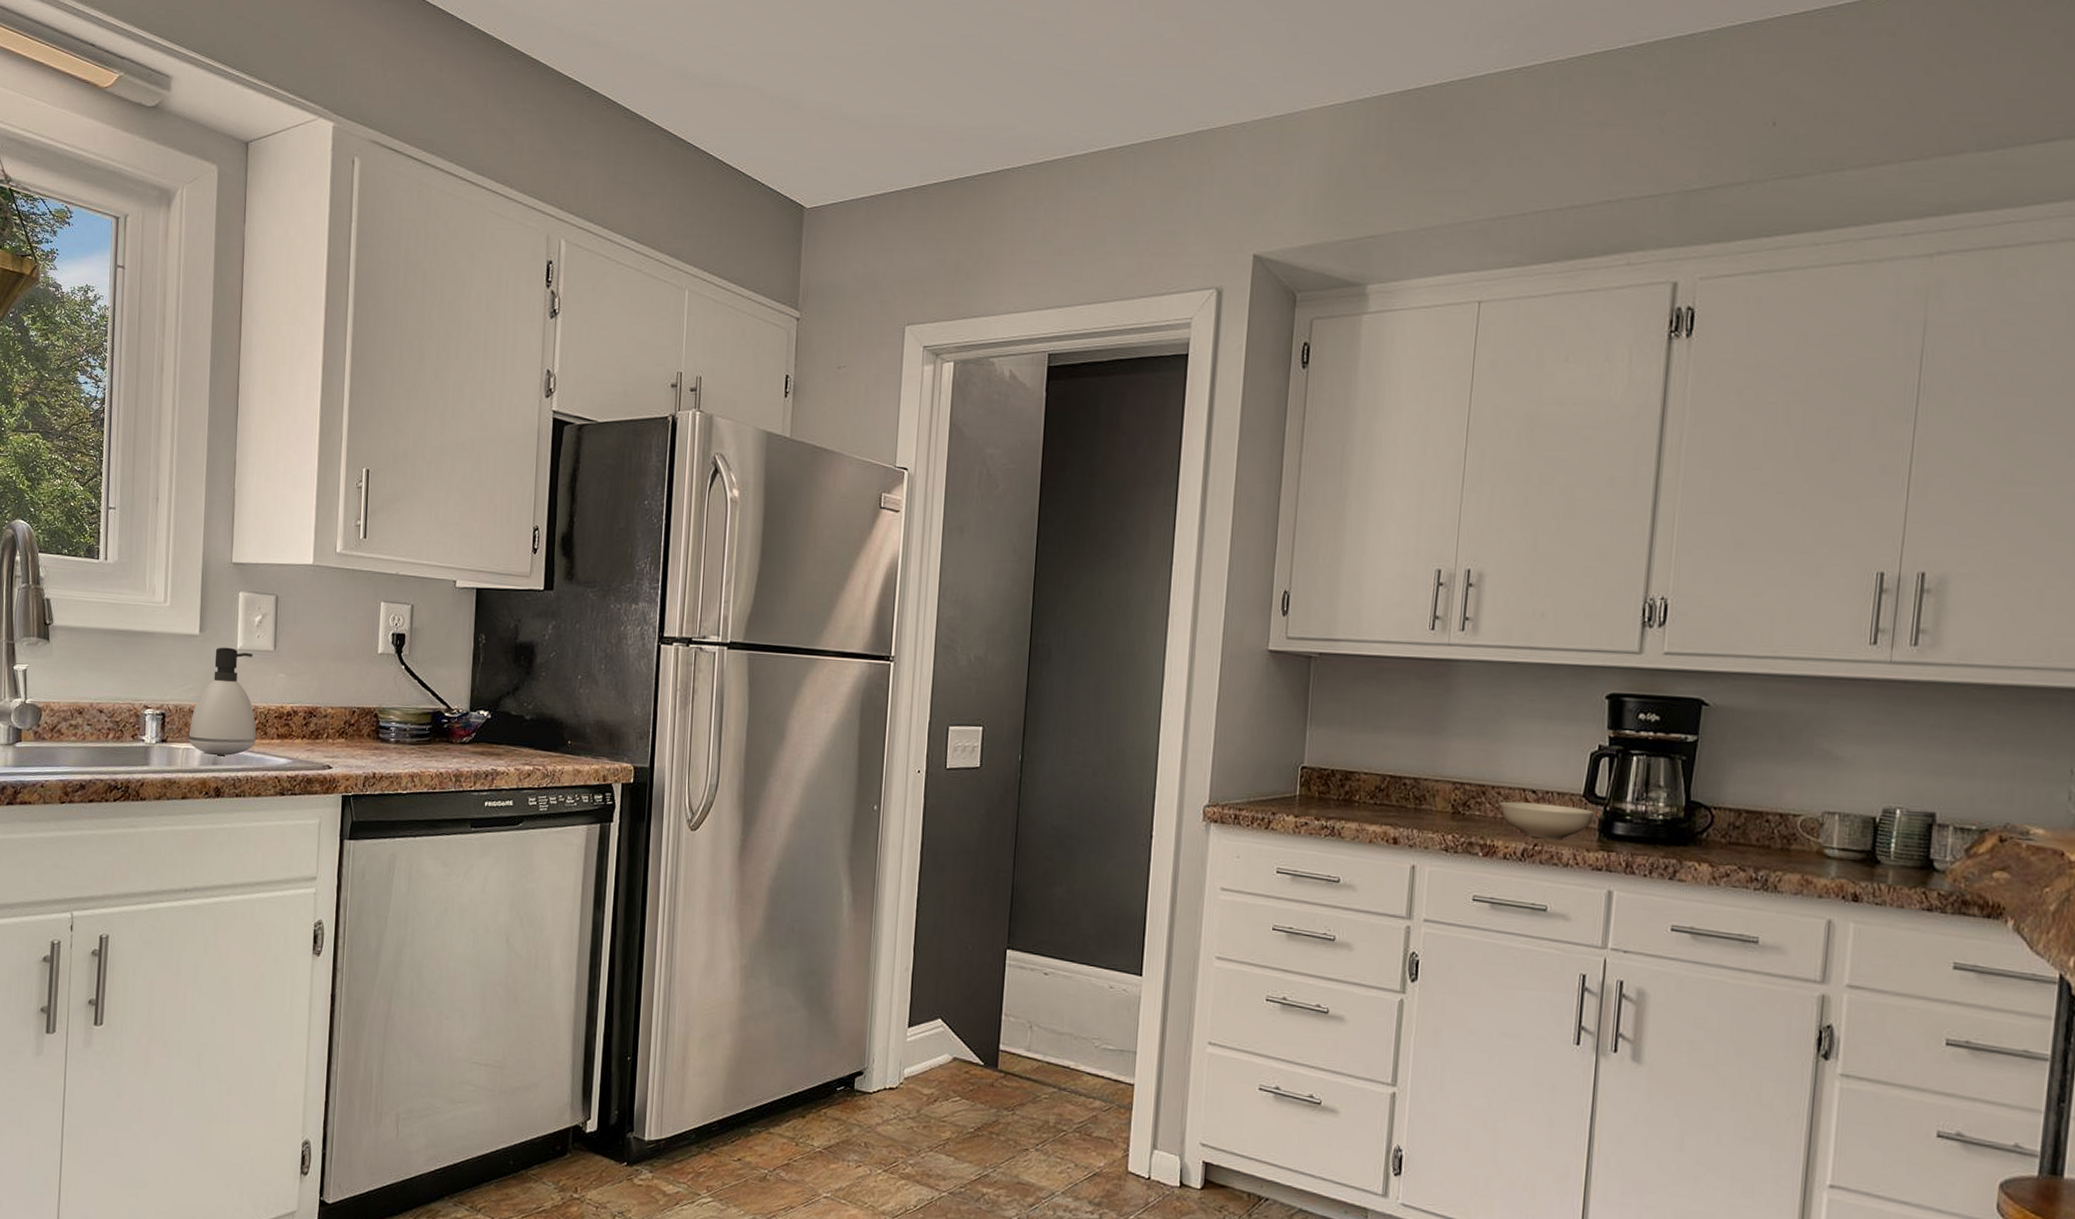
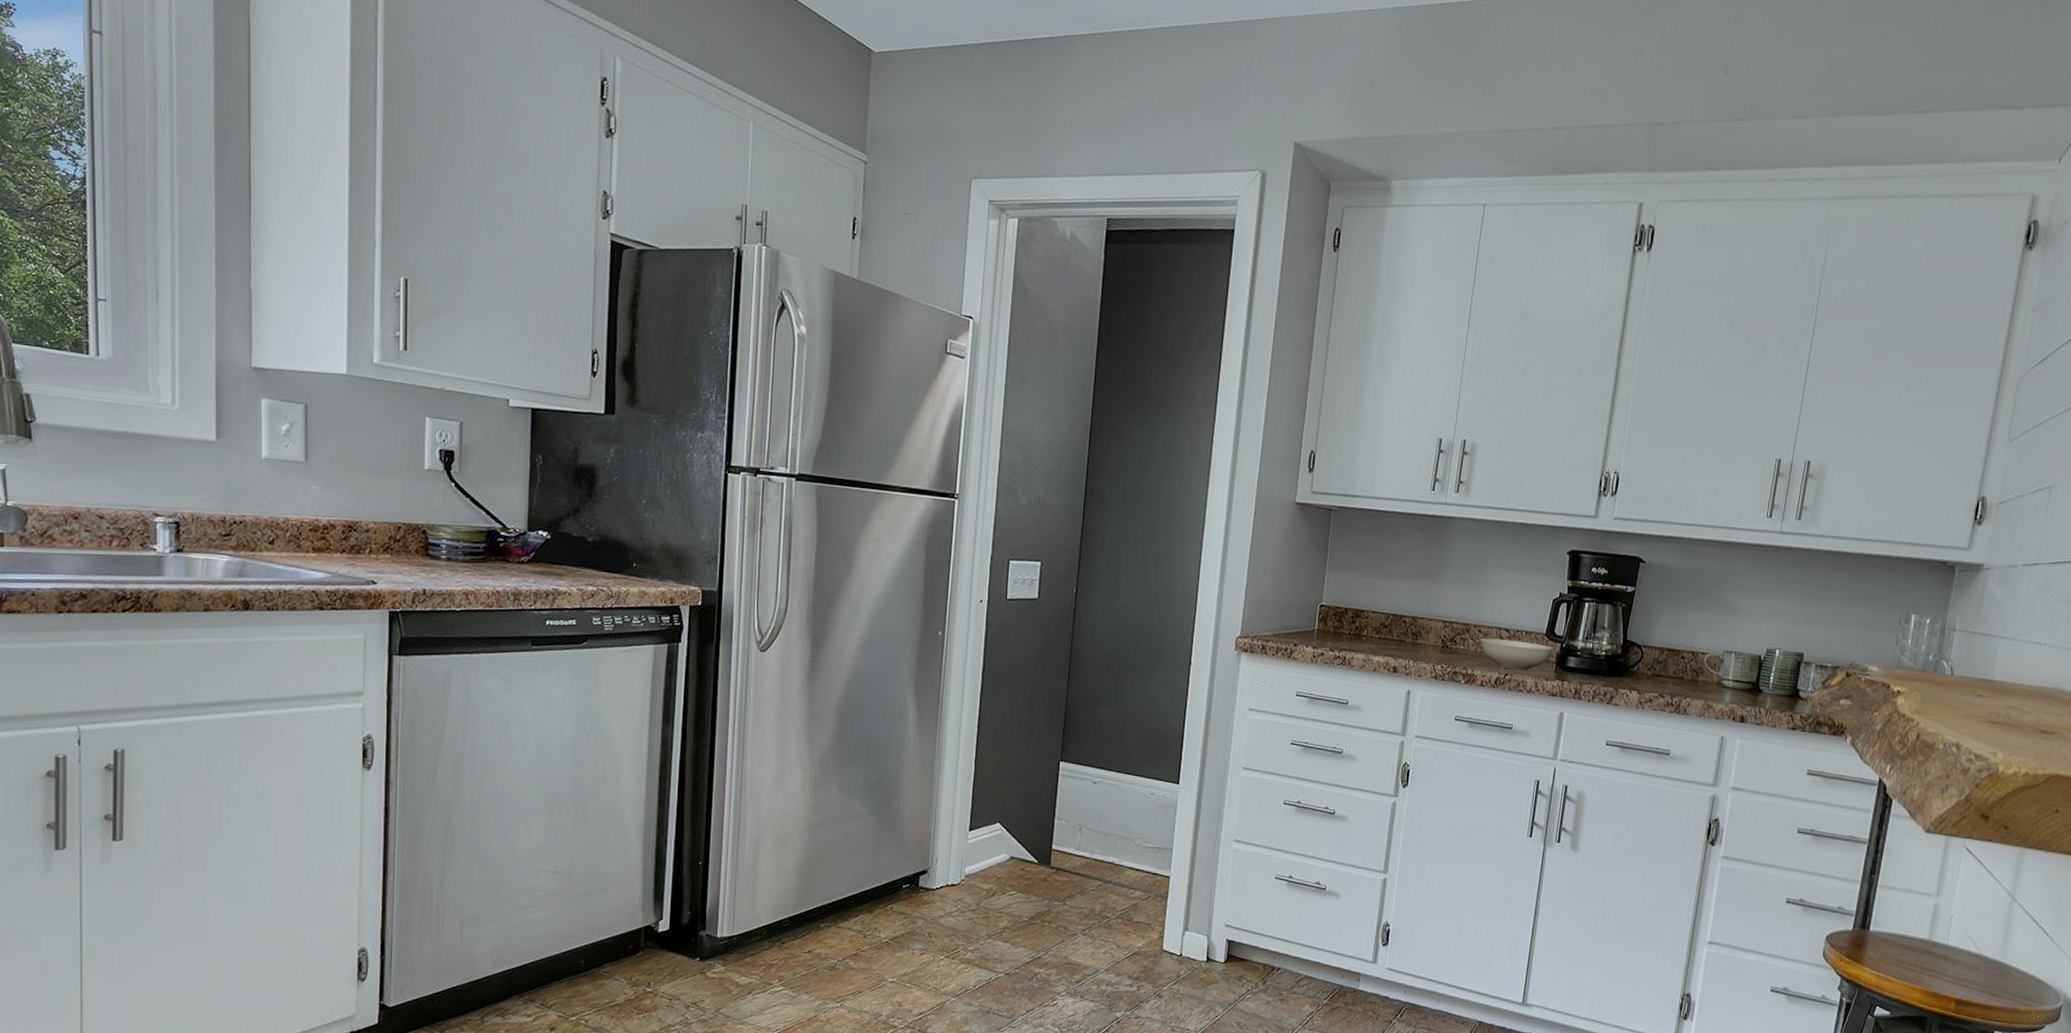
soap dispenser: present [188,647,257,756] -> none [209,455,288,568]

